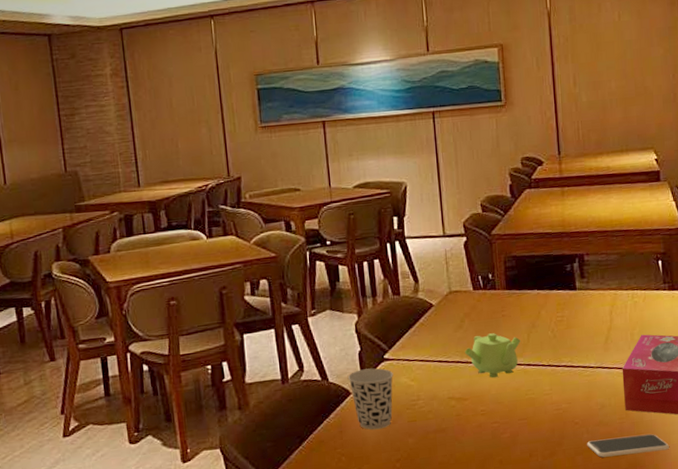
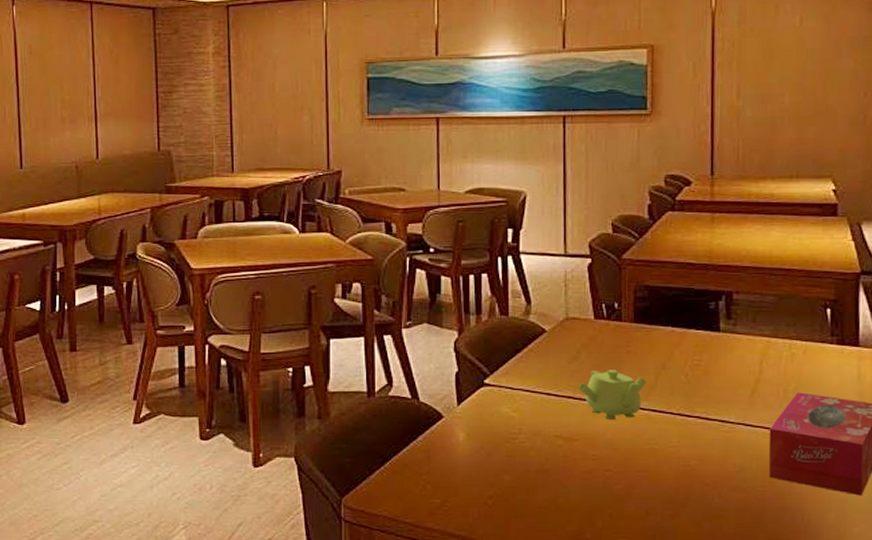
cup: present [347,368,393,430] -> none [441,392,493,460]
smartphone: present [587,434,669,458] -> none [718,507,821,531]

